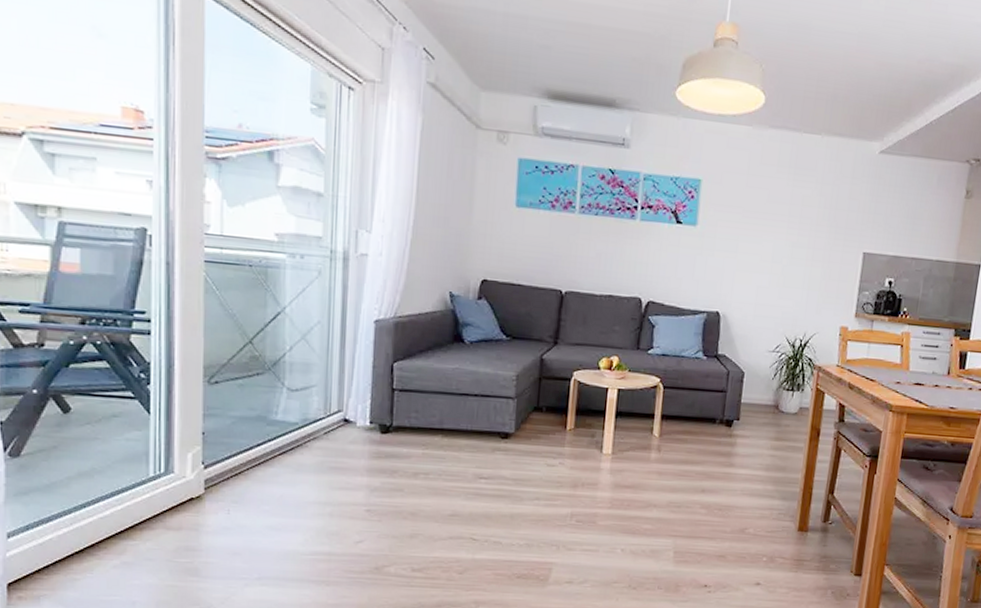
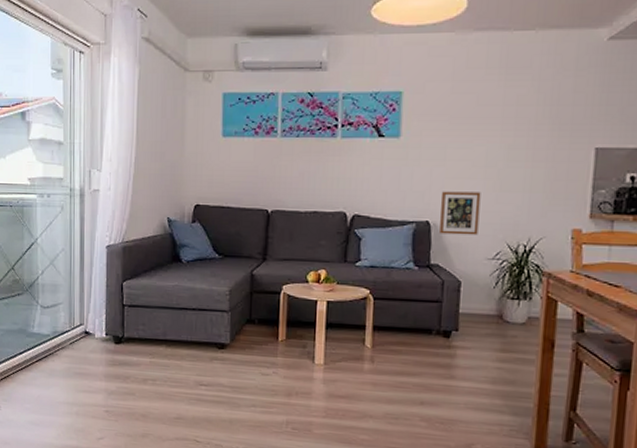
picture frame: none [728,283,767,328] -> present [440,191,481,236]

